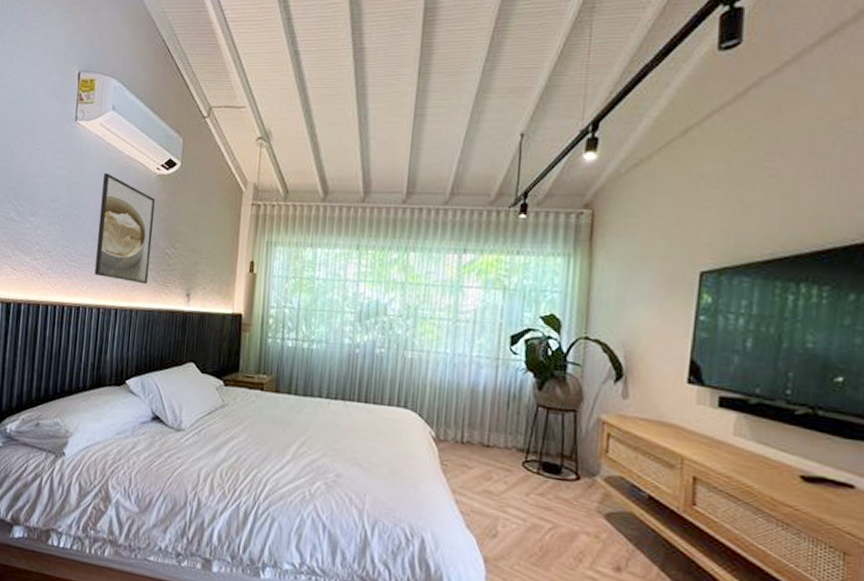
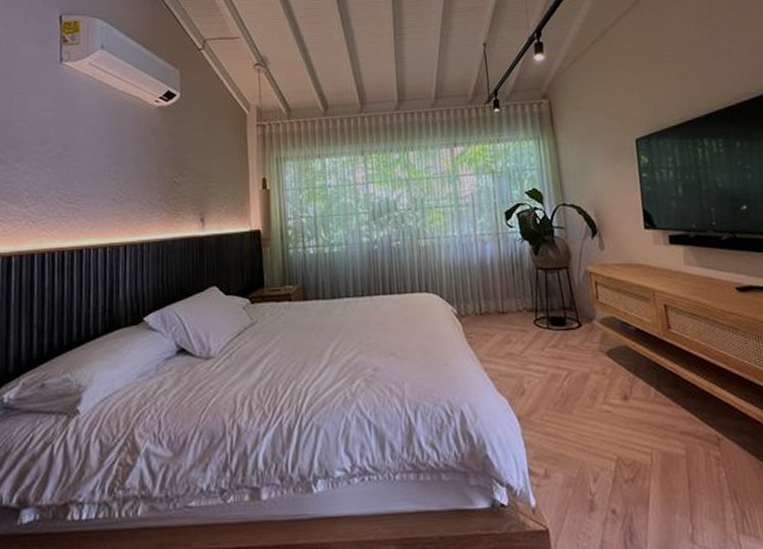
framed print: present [94,173,155,285] -> none [96,110,158,216]

